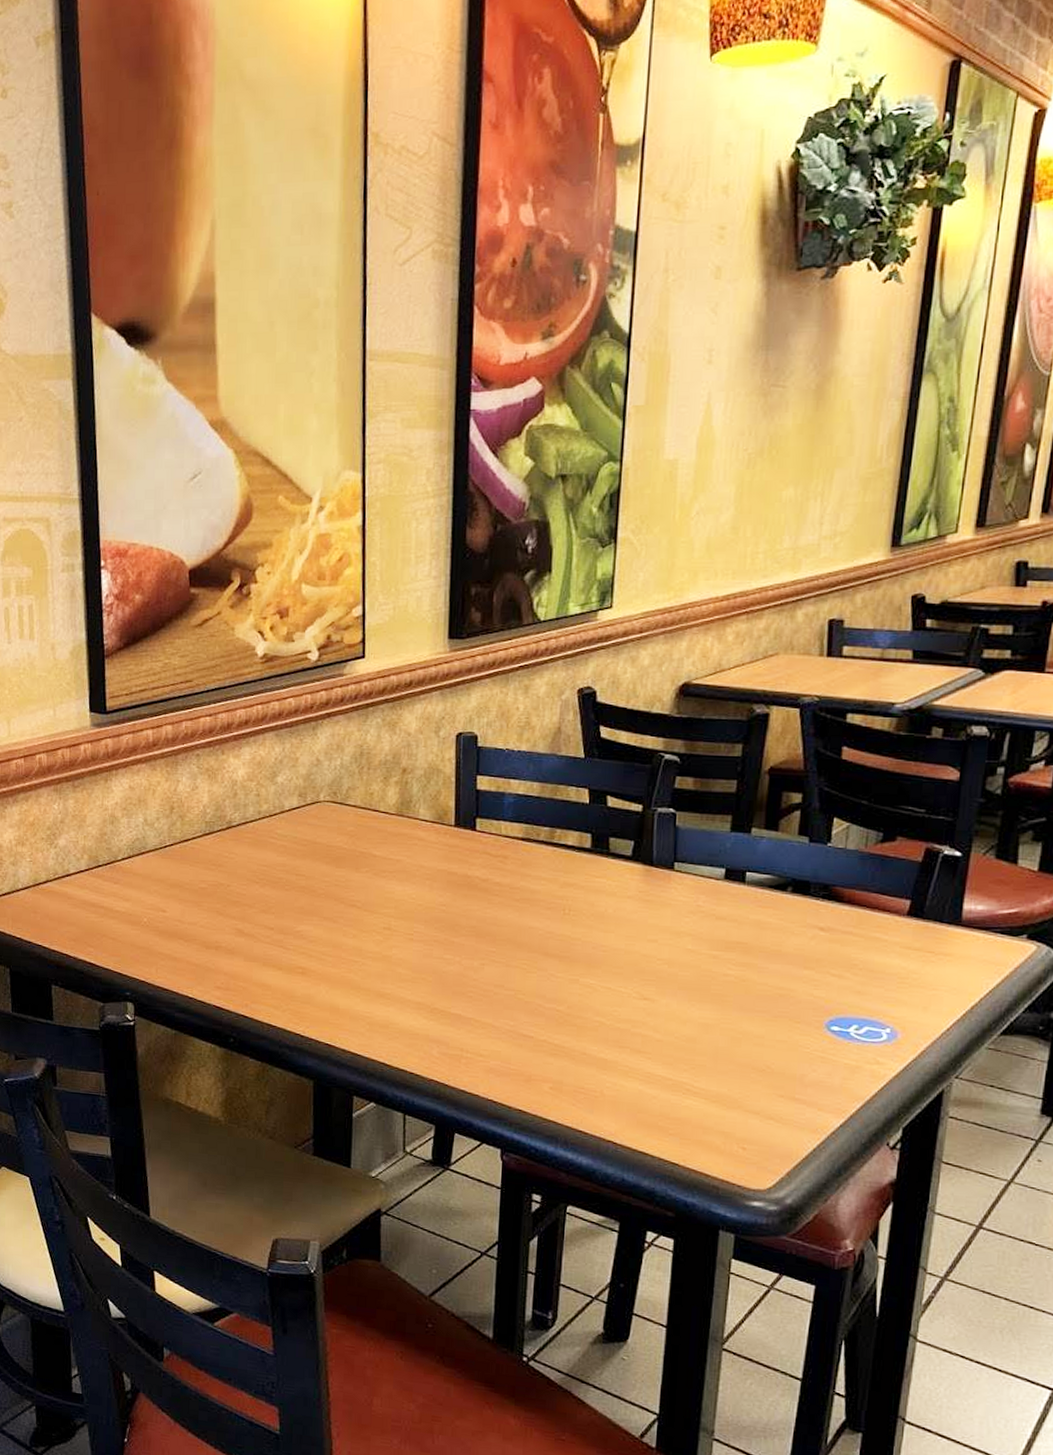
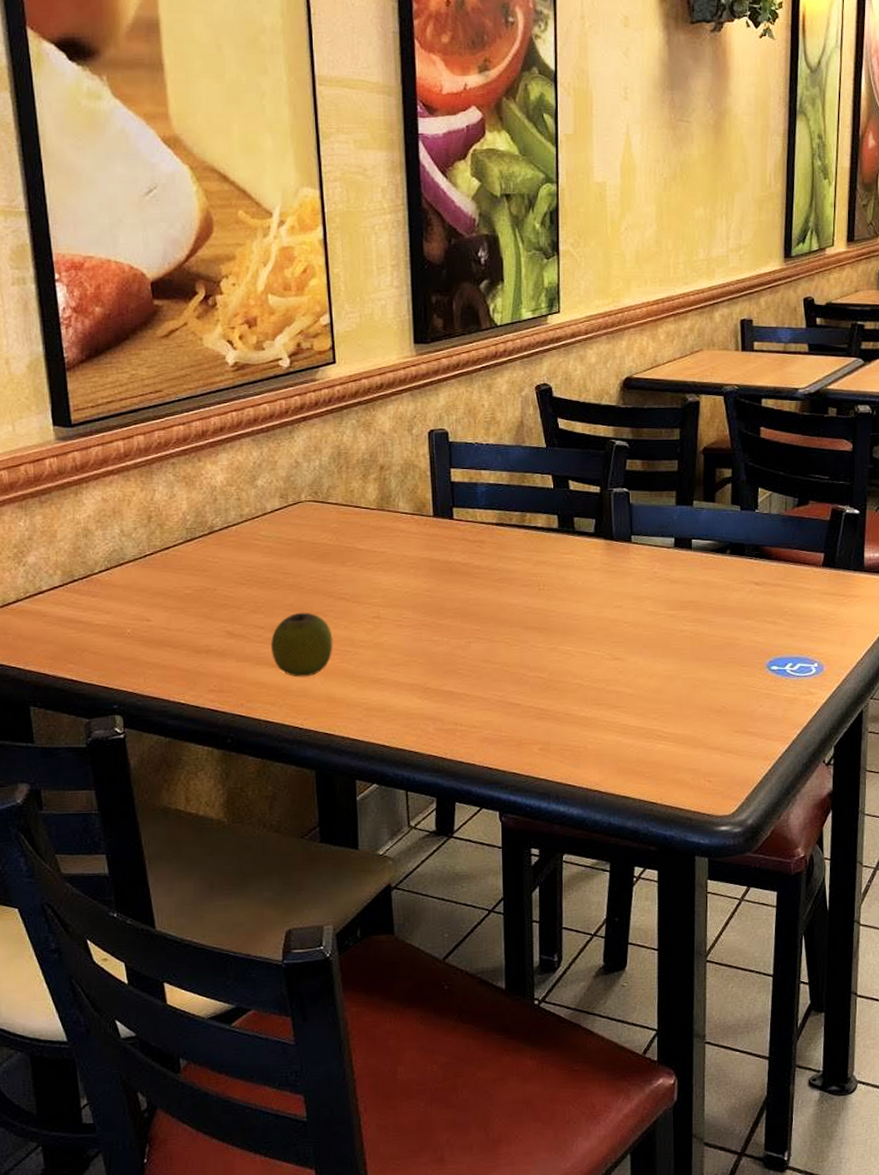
apple: none [279,916,341,984] -> present [271,612,333,677]

